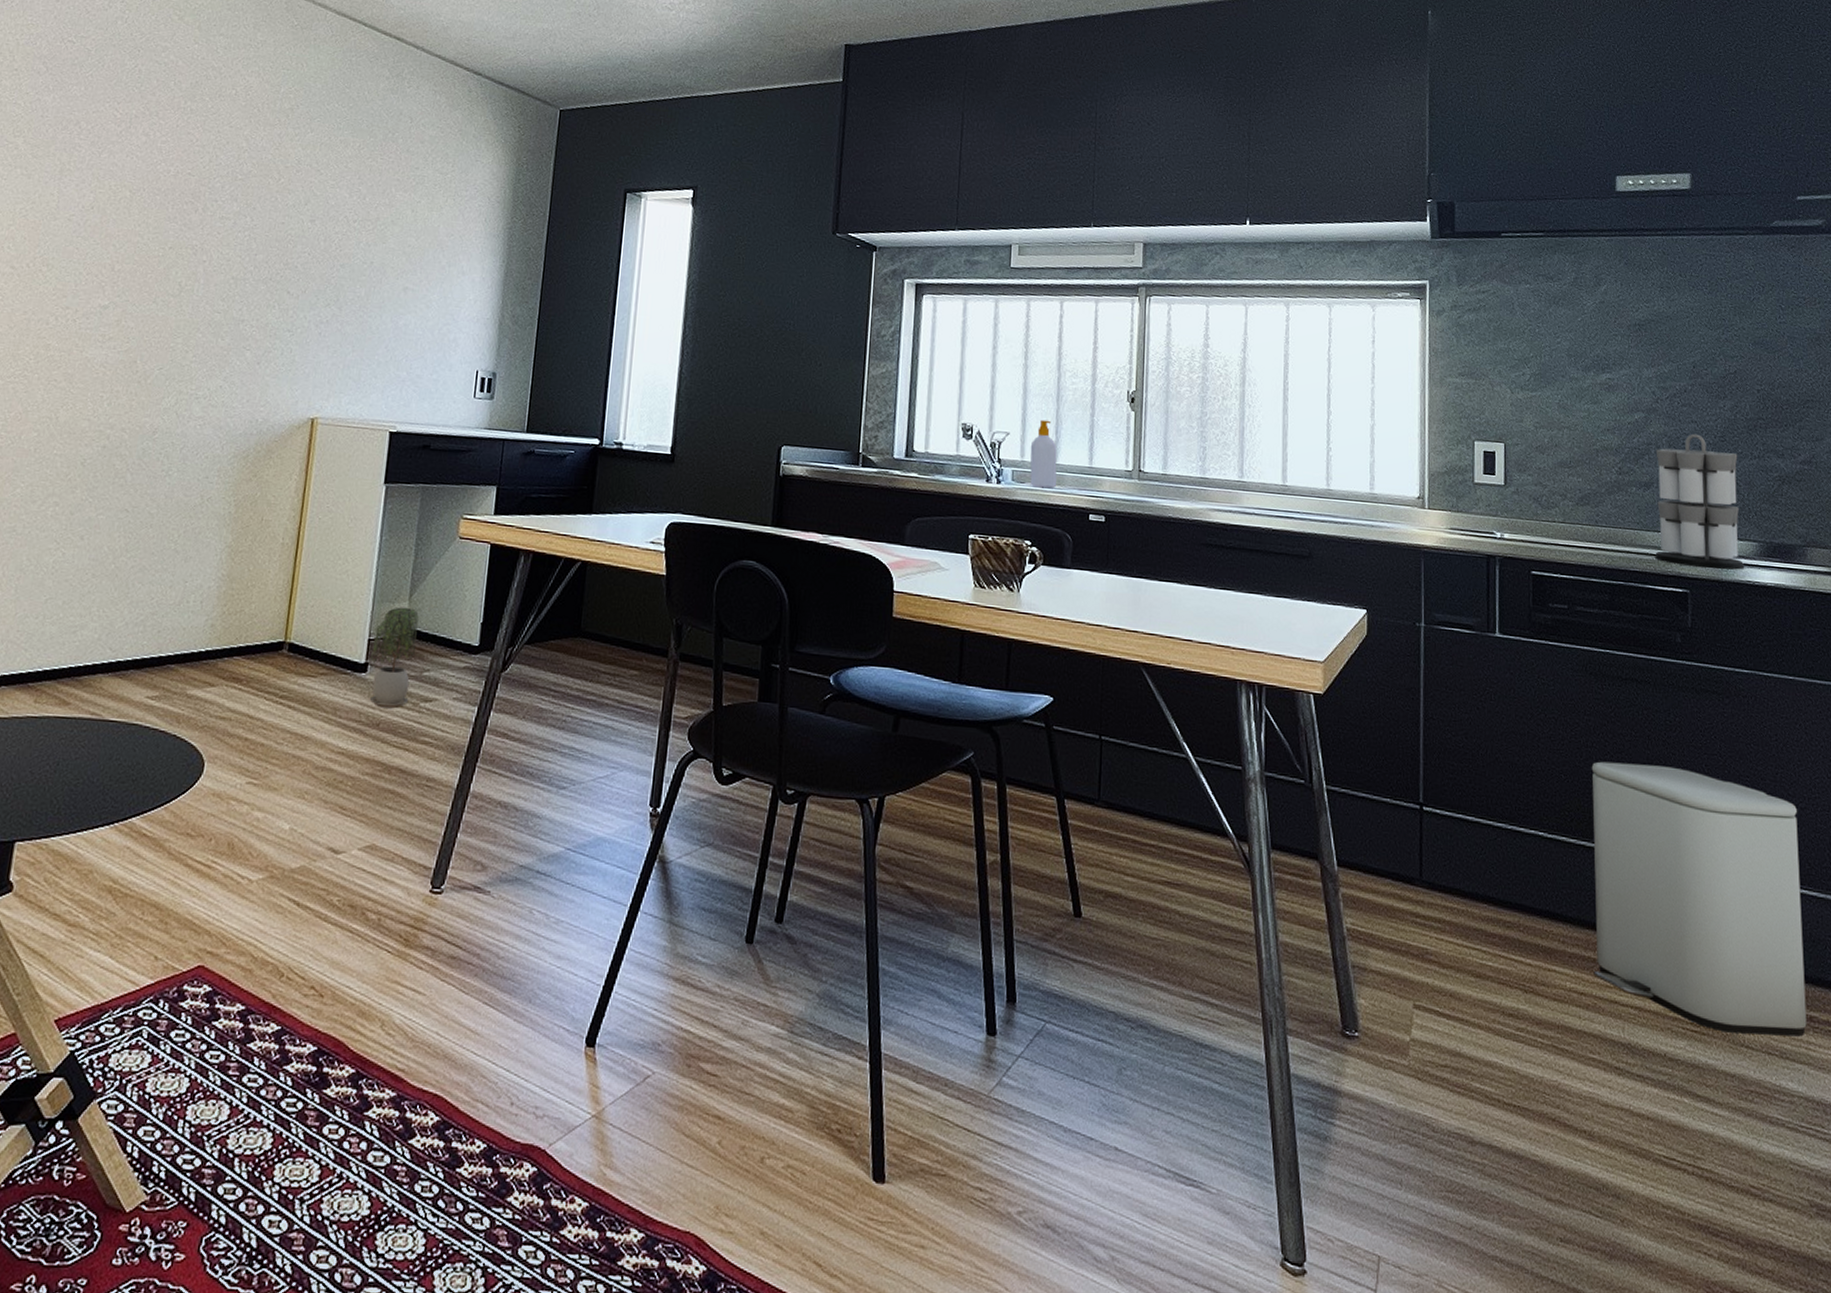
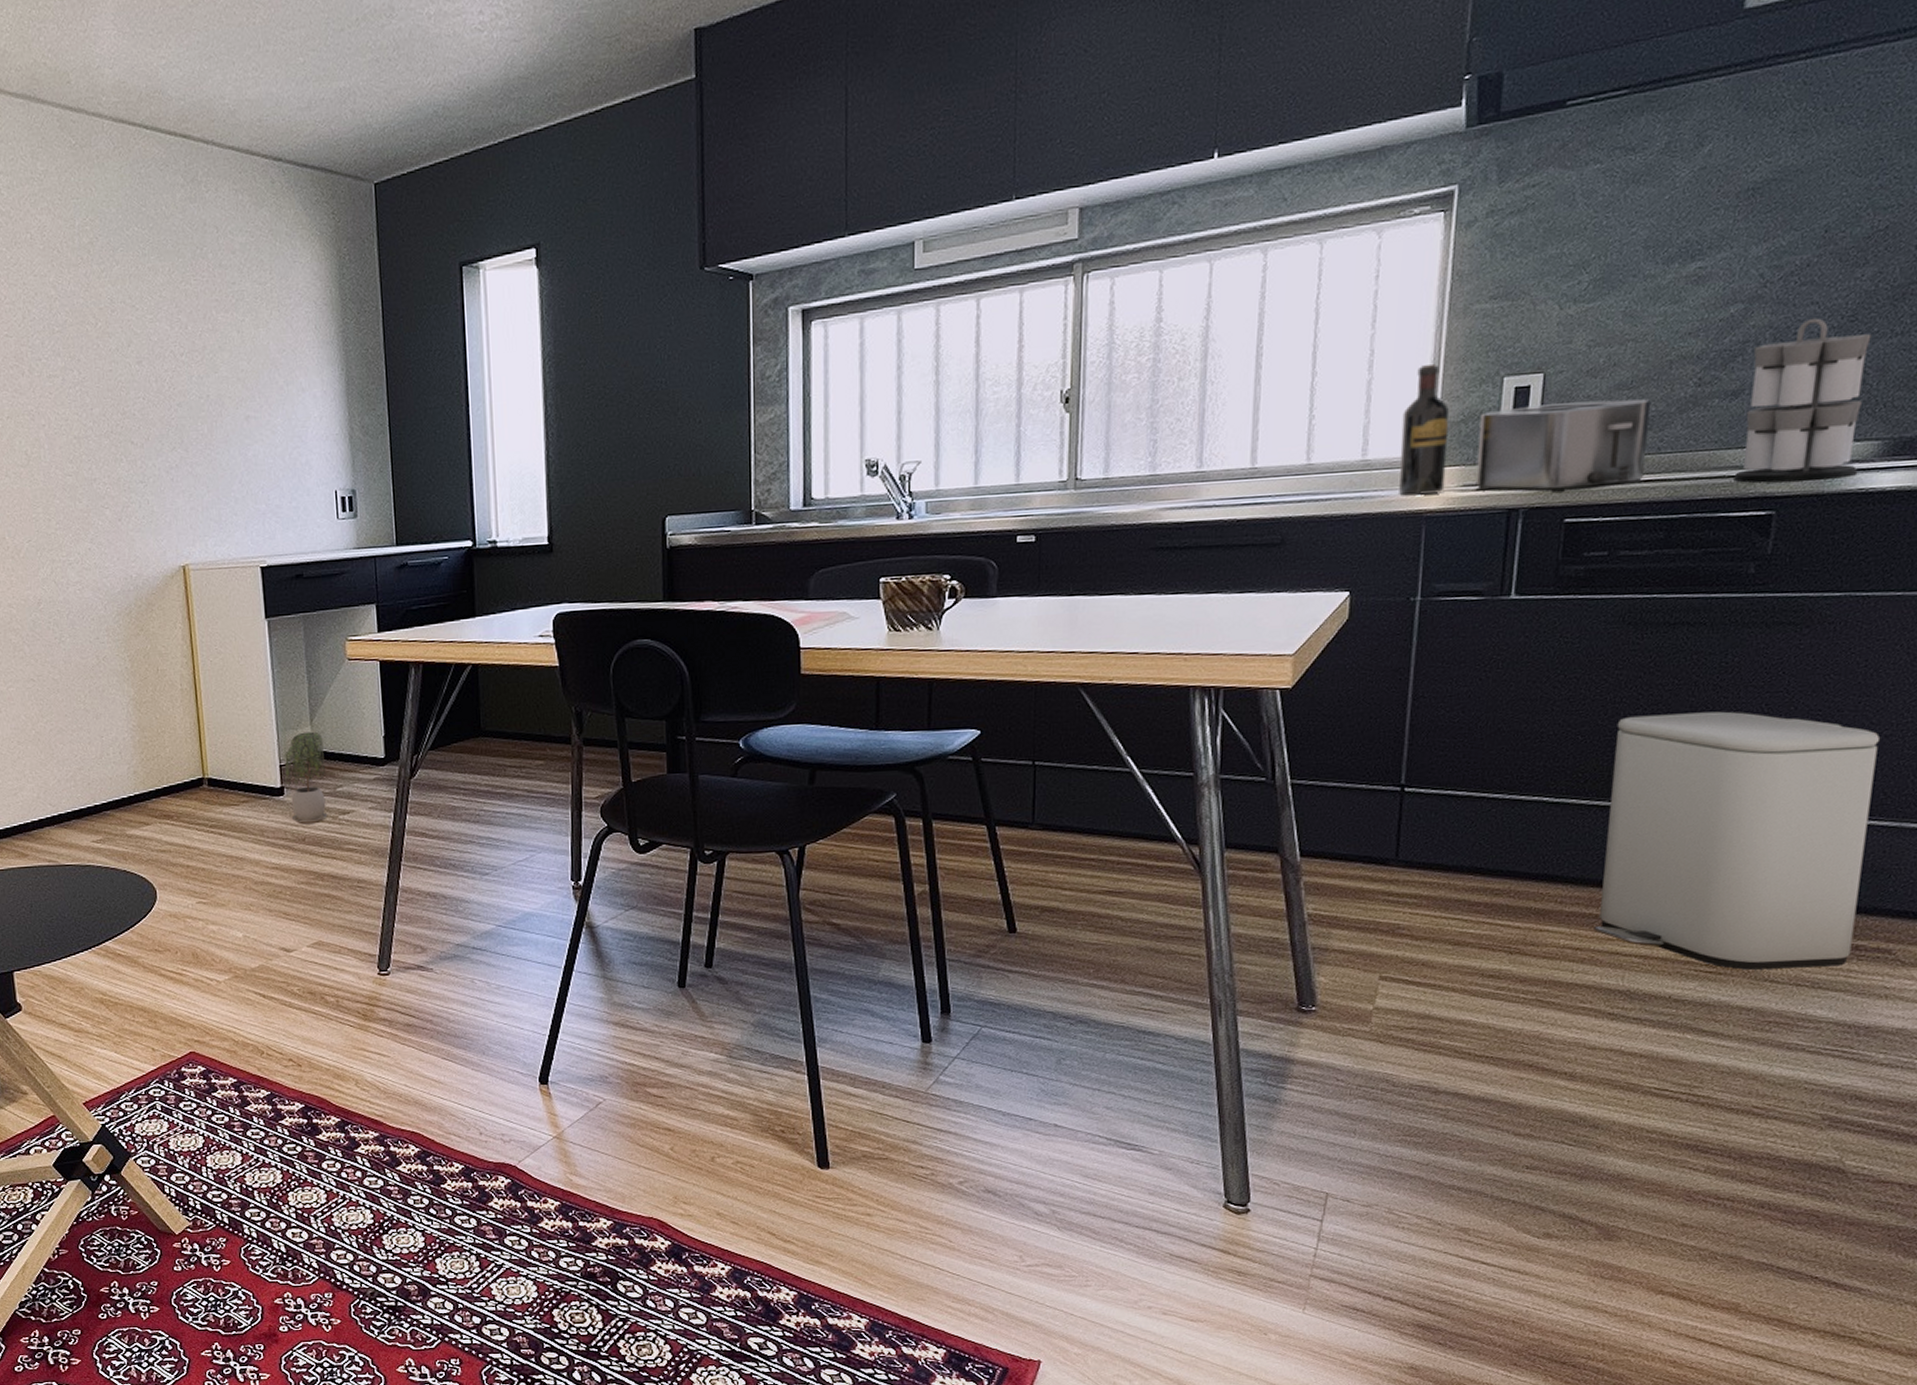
soap bottle: present [1030,419,1057,488] -> none [945,439,979,517]
wine bottle: none [1400,420,1436,532] -> present [1399,363,1450,496]
toaster: none [1459,468,1588,549] -> present [1475,399,1652,494]

